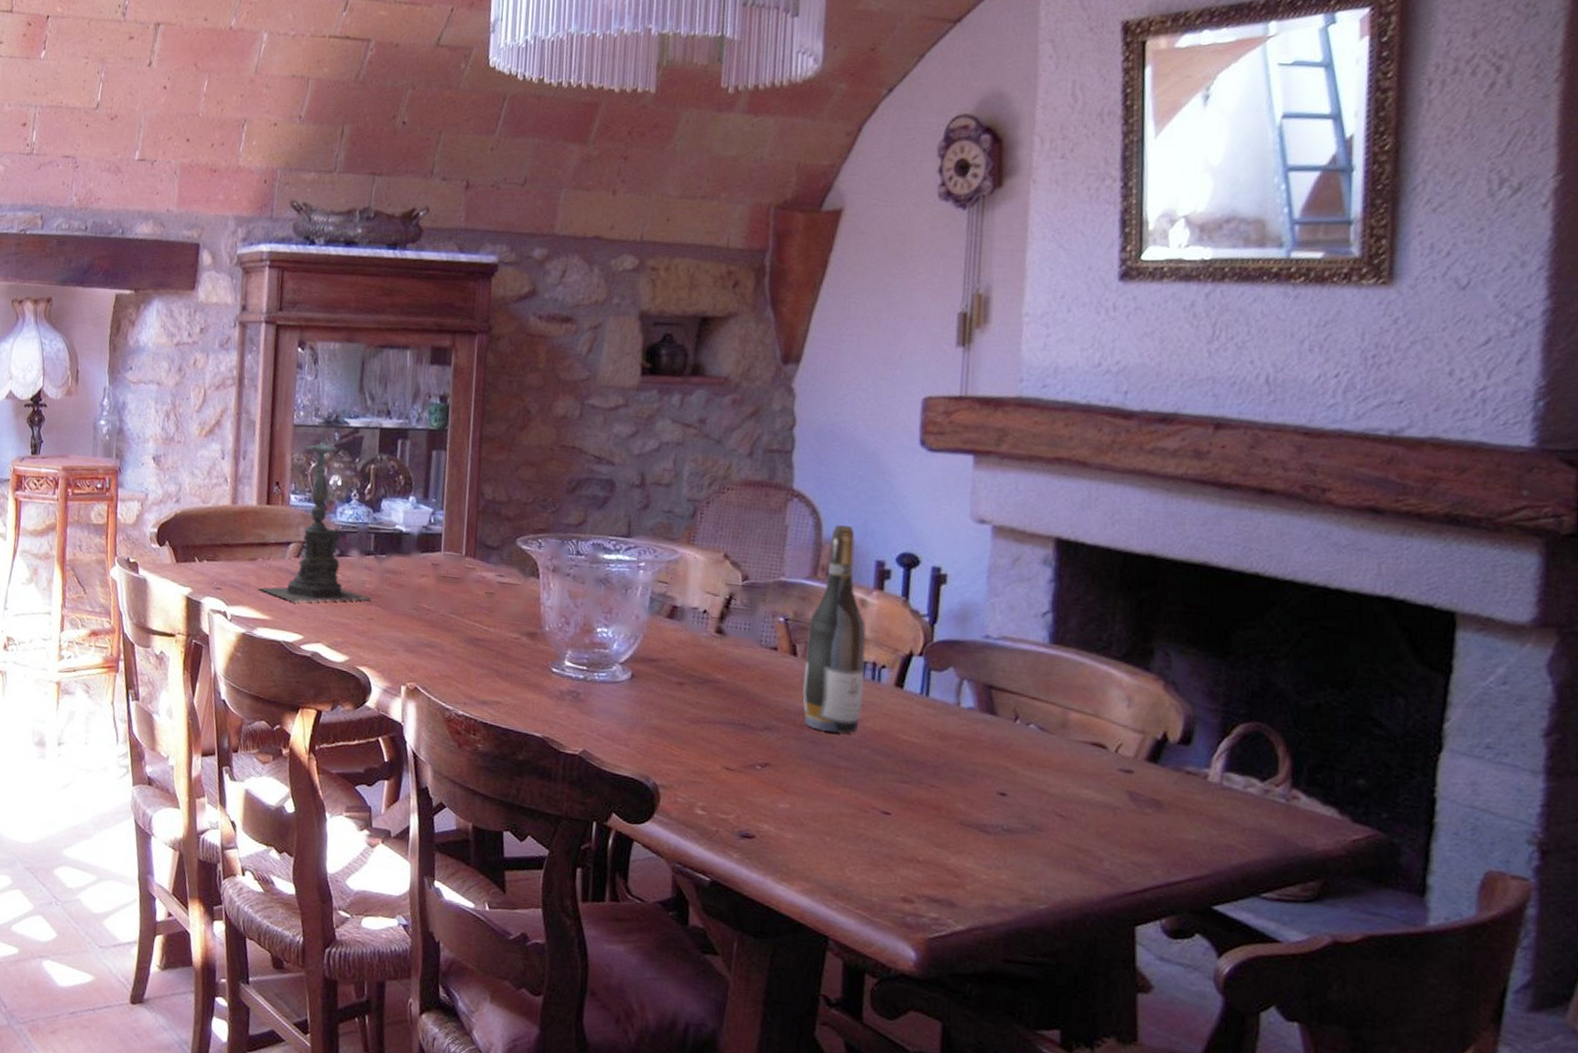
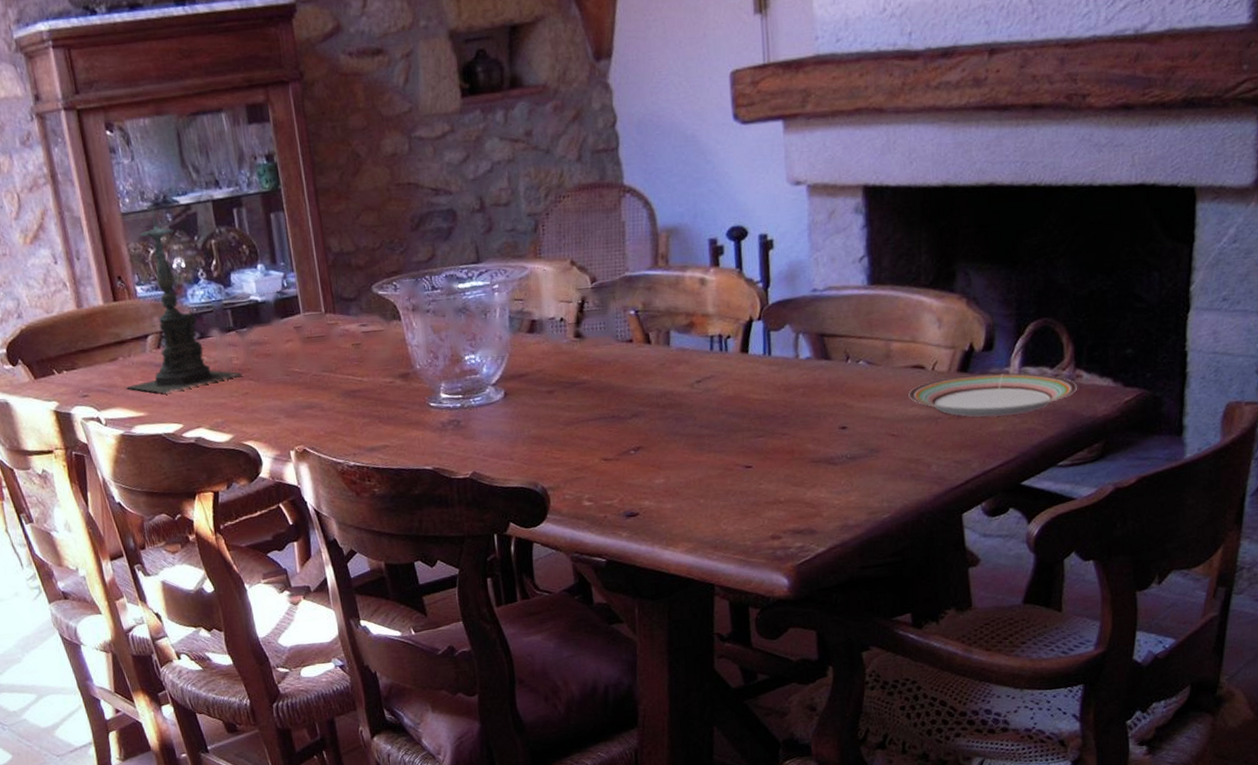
wine bottle: present [803,524,866,734] -> none [657,210,715,407]
plate: none [1084,764,1292,826] -> present [908,372,1077,417]

